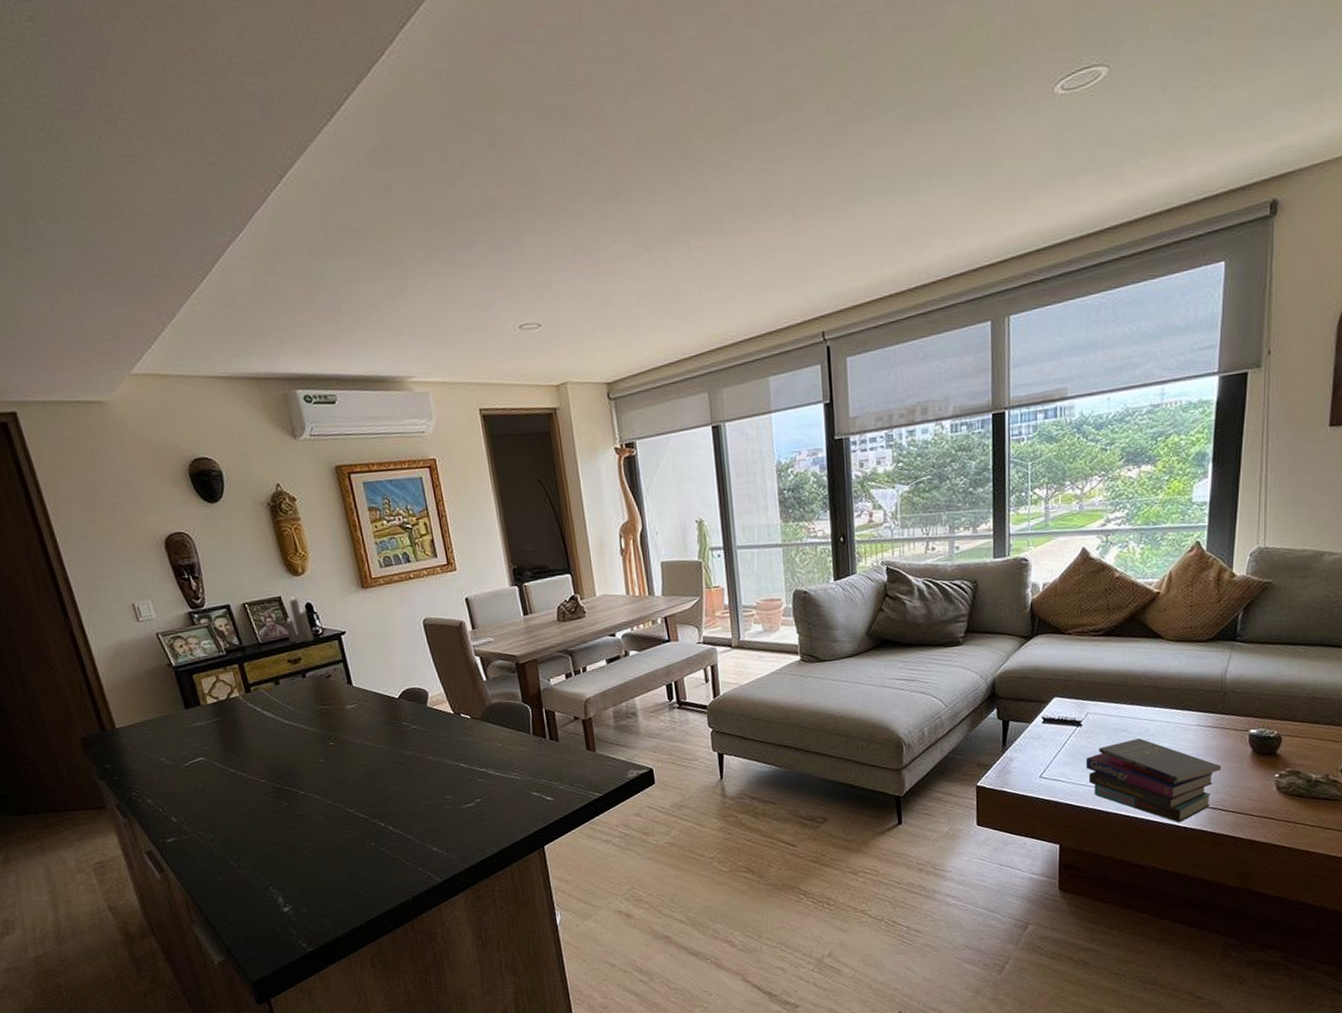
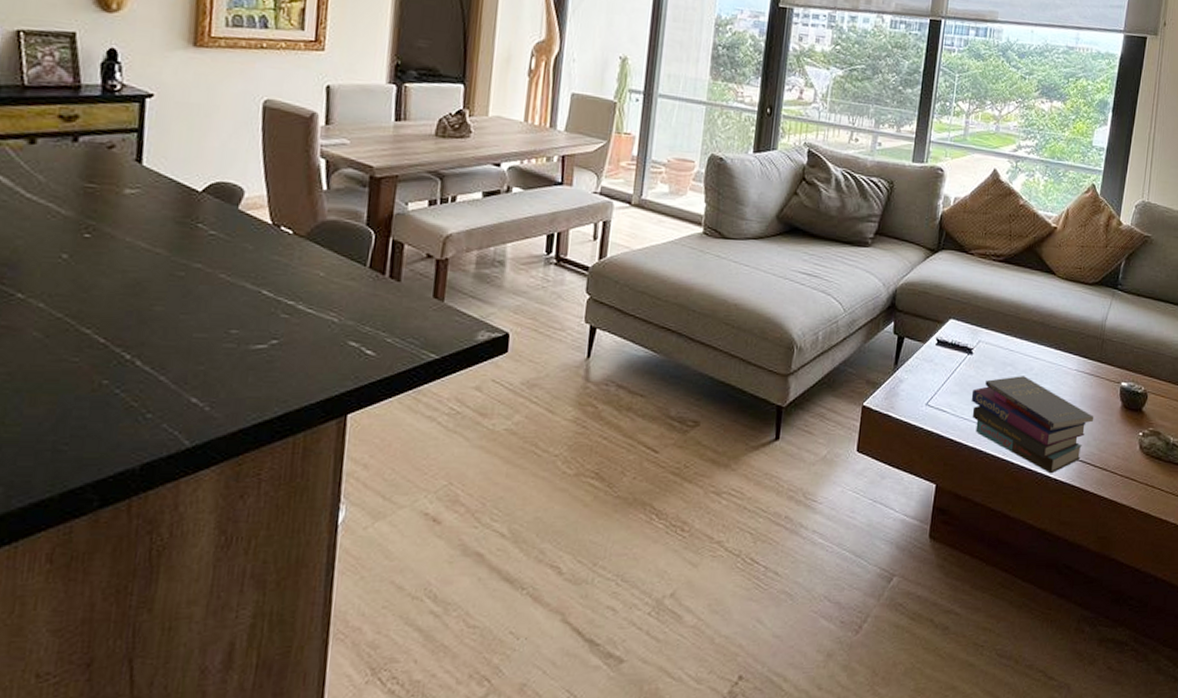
candle: present [284,596,314,644] -> none [67,36,107,98]

